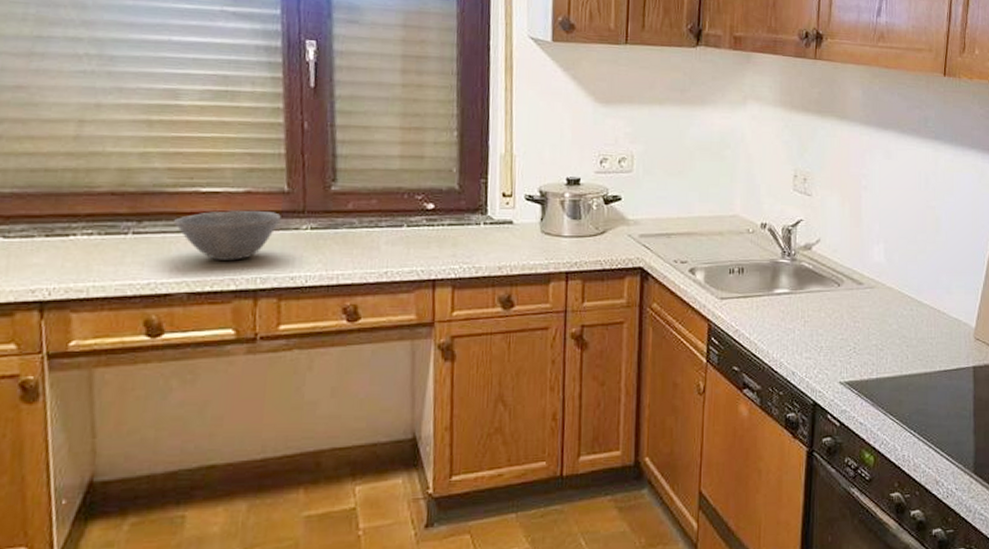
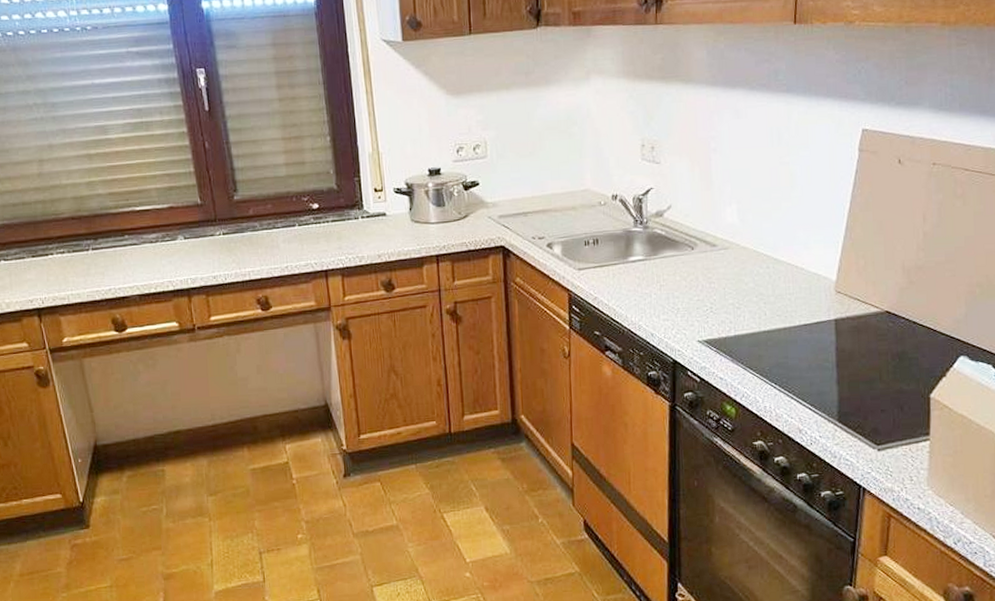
bowl: present [174,210,281,261] -> none [120,222,199,267]

